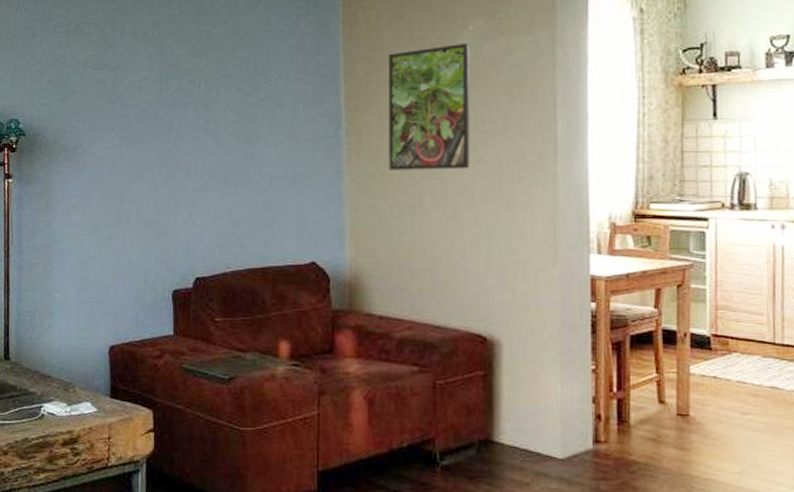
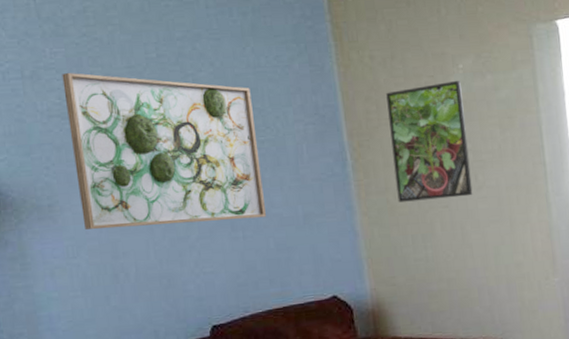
wall art: none [99,27,258,175] -> present [62,72,266,230]

